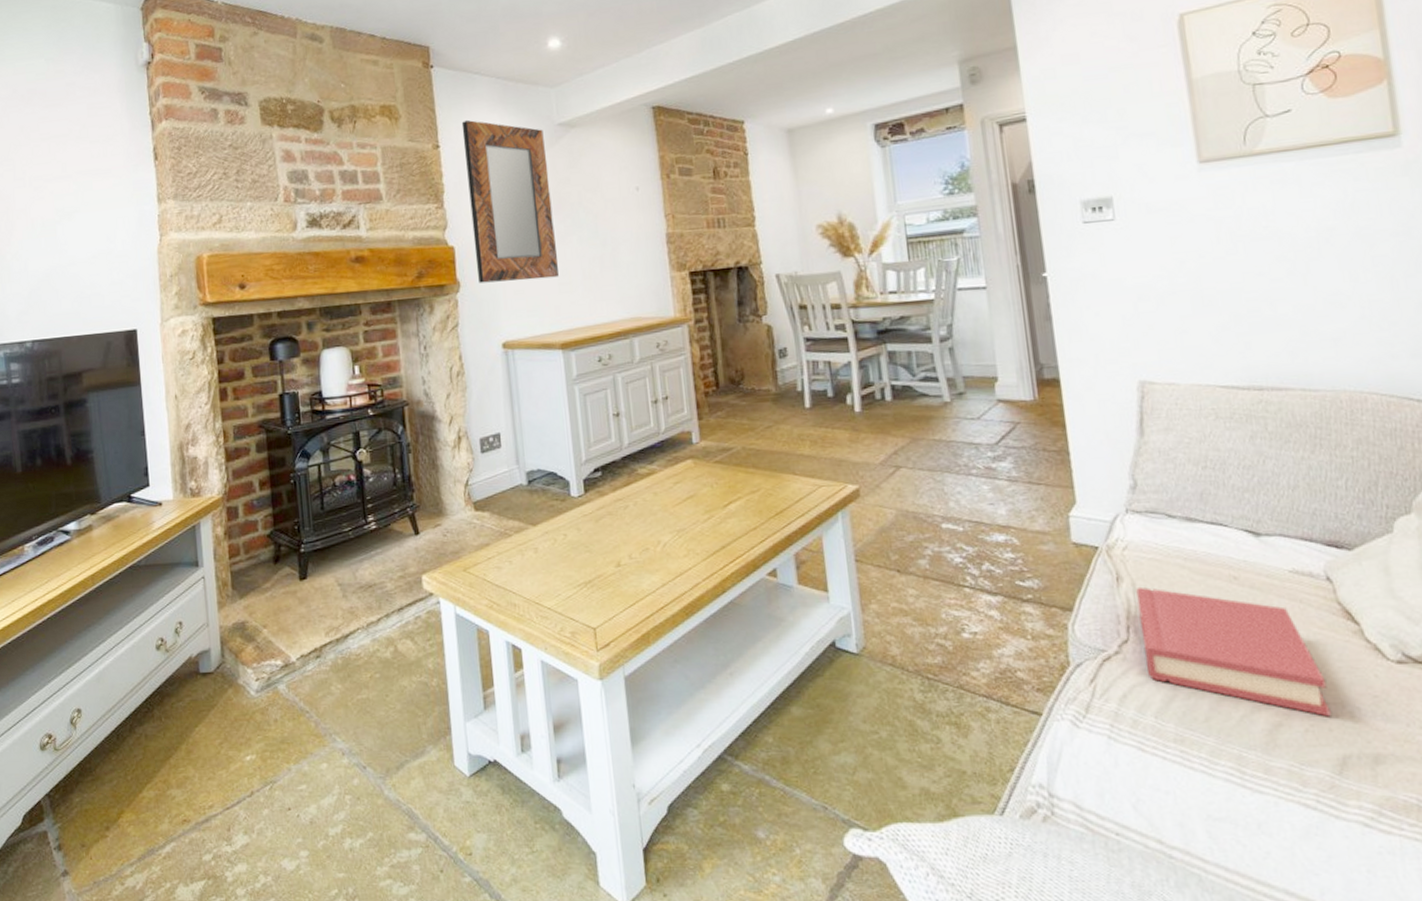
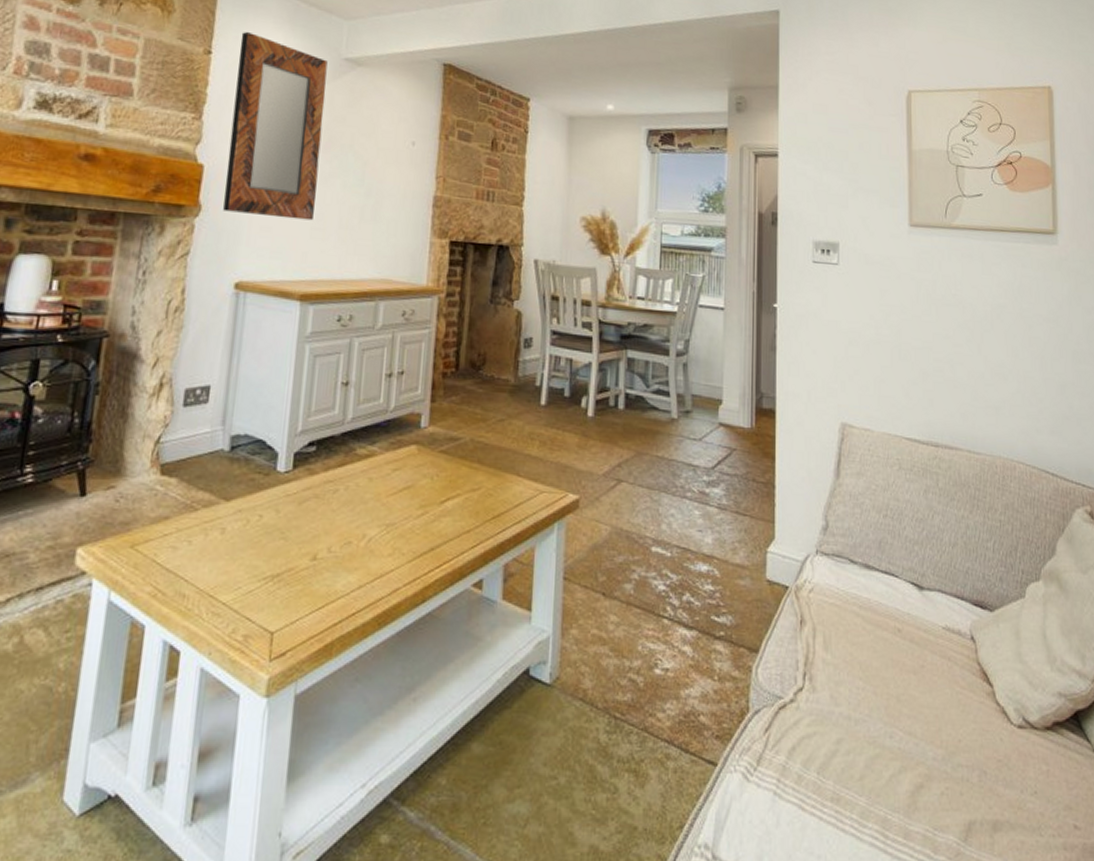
hardback book: present [1136,586,1331,717] -> none [815,632,963,780]

